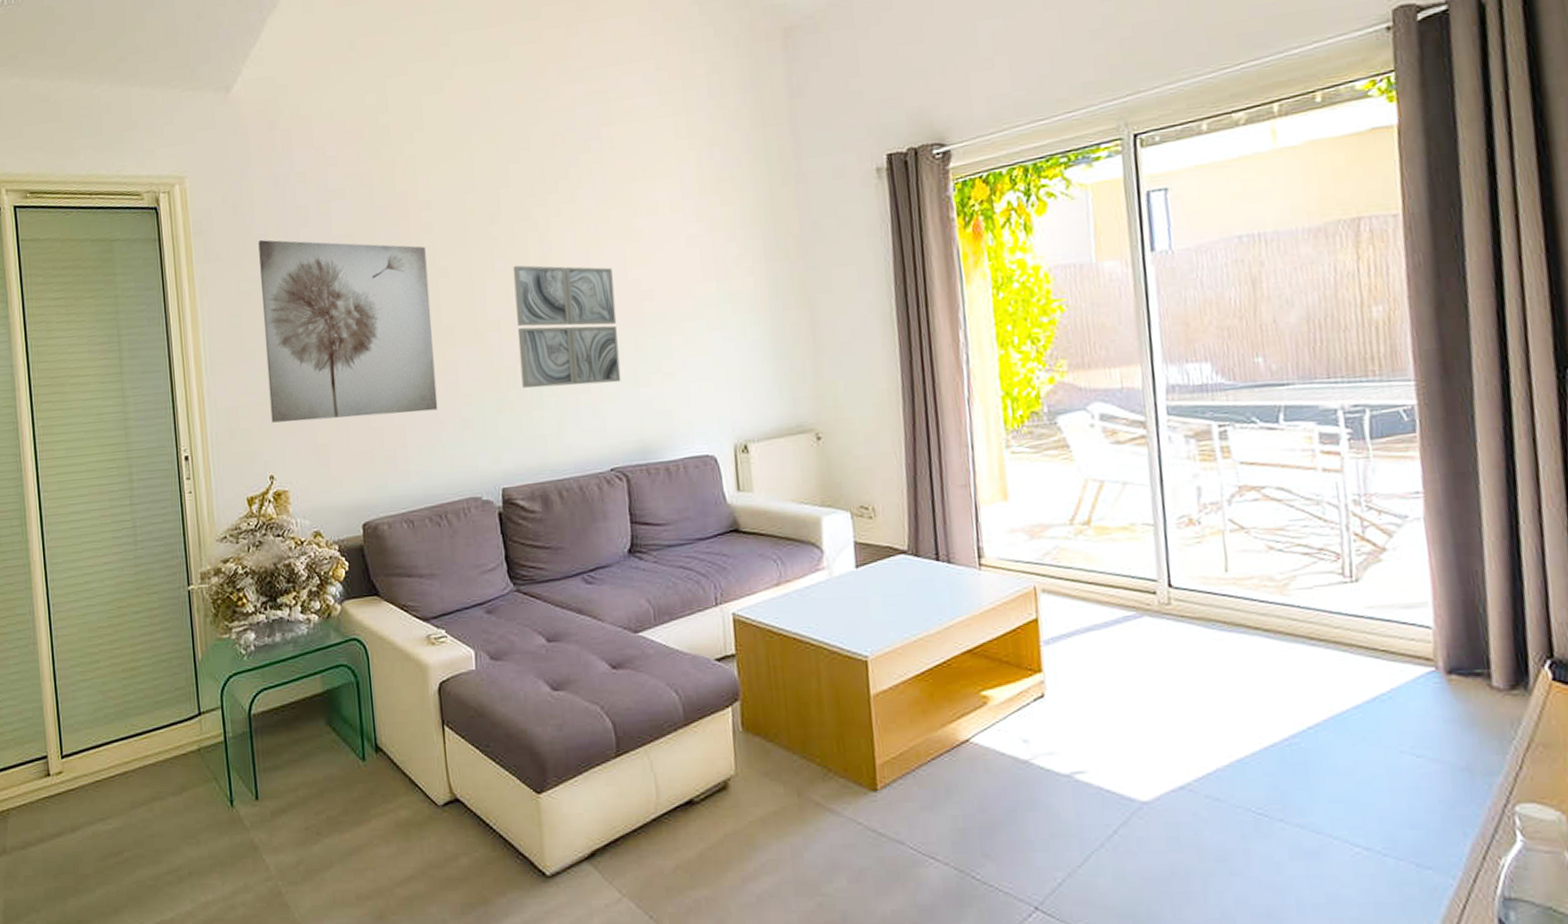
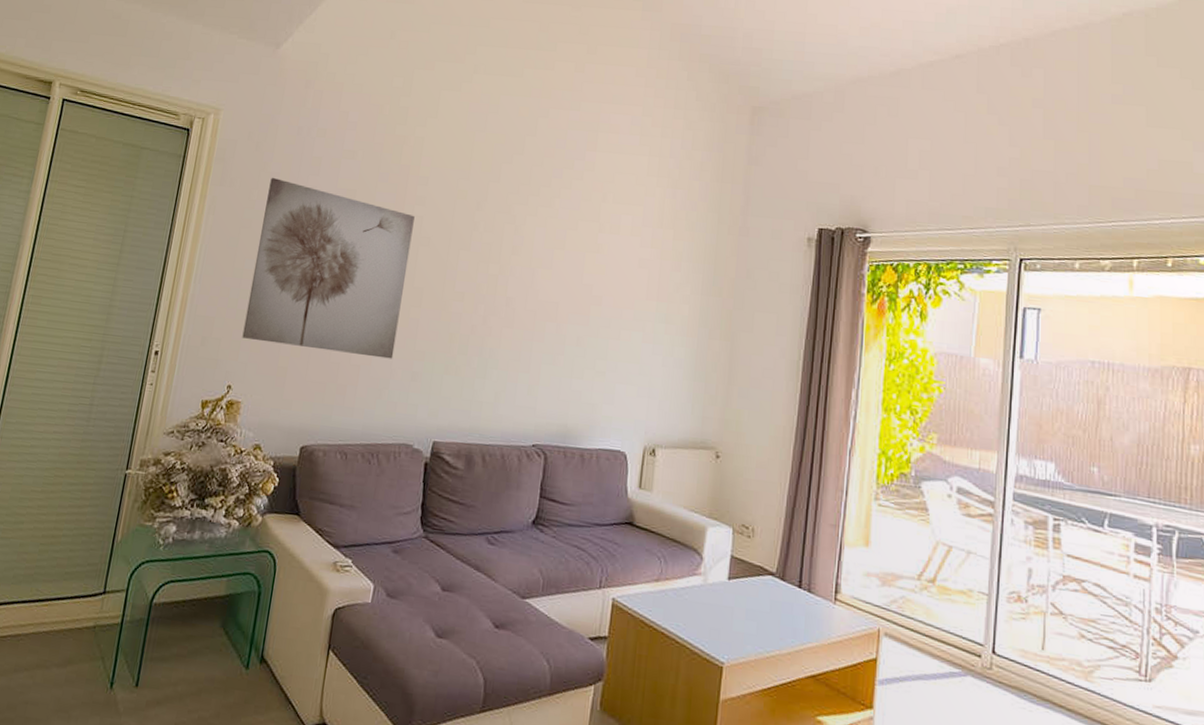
wall art: present [512,265,622,388] -> none [471,249,571,370]

